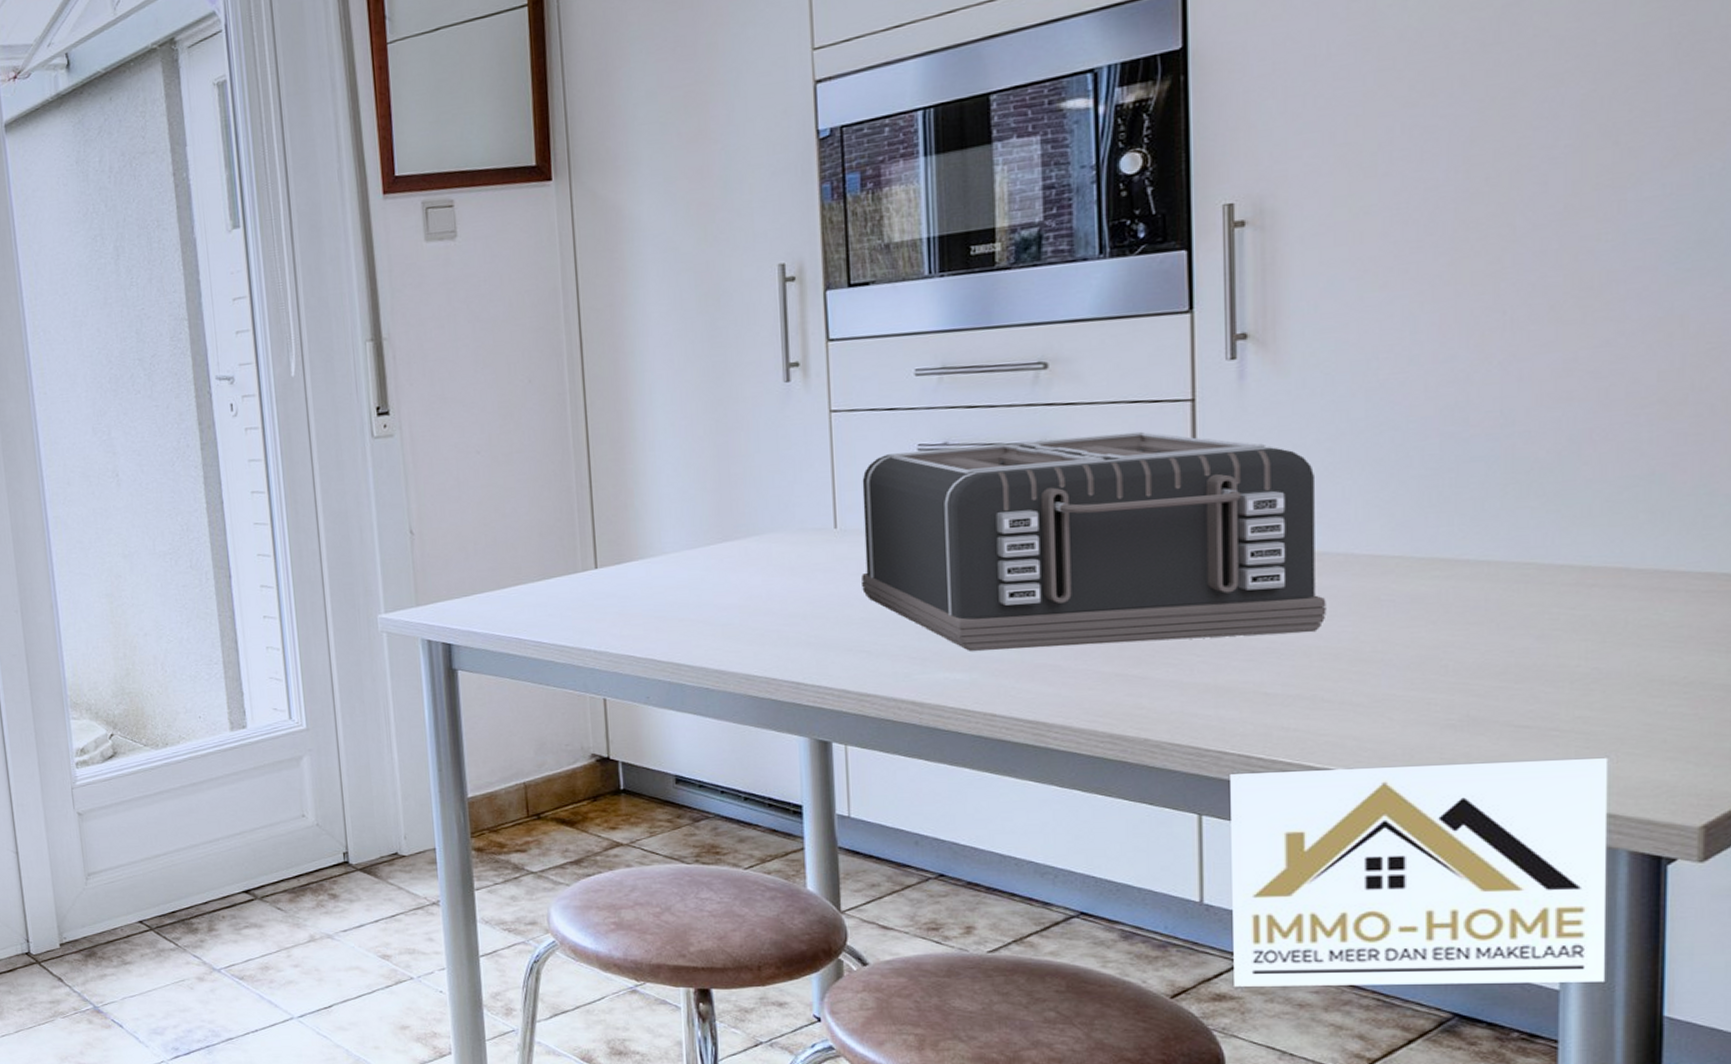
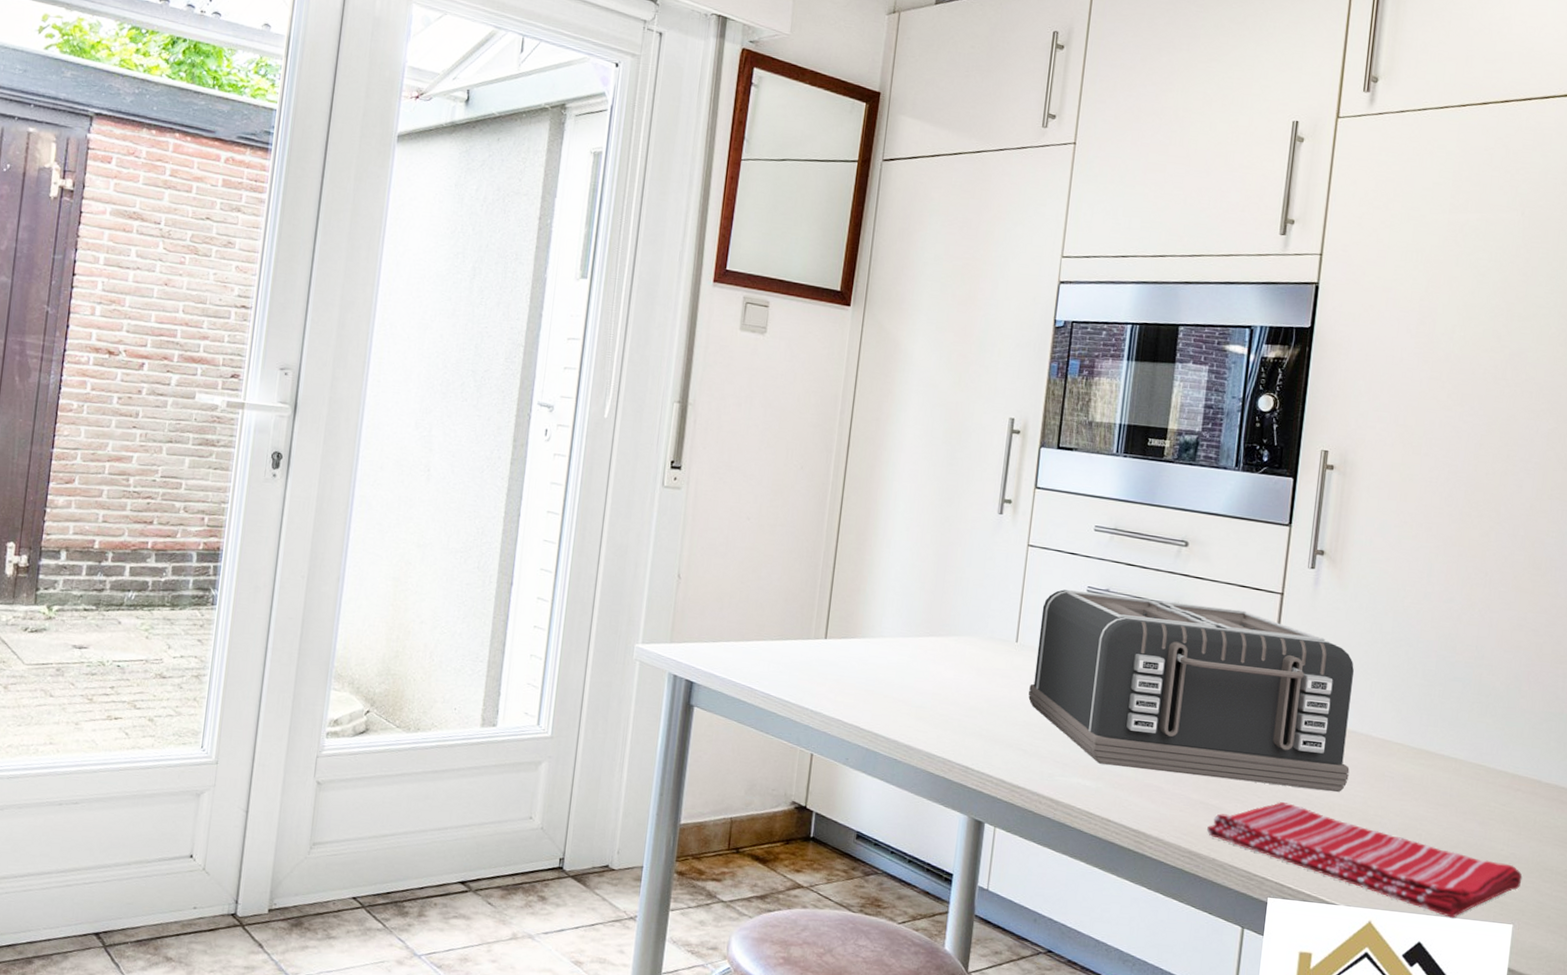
dish towel: none [1131,656,1615,763] -> present [1207,802,1523,918]

